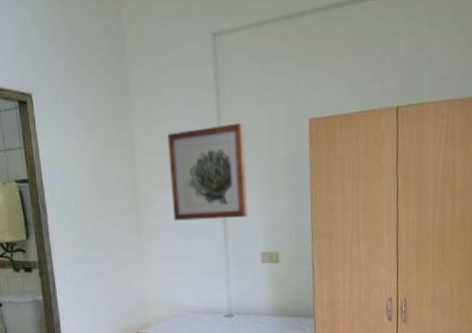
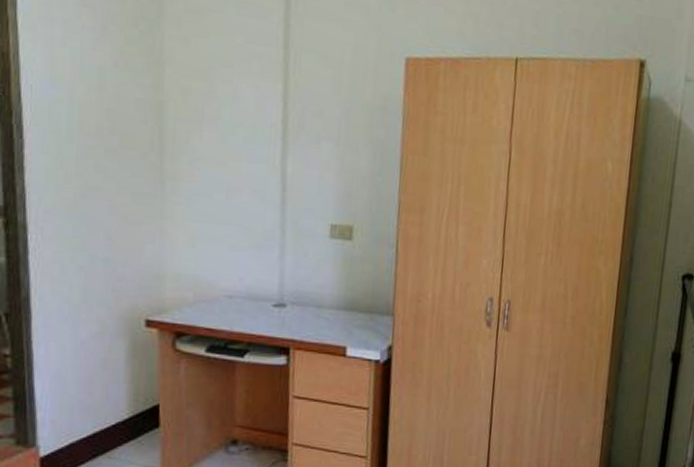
wall art: present [167,123,248,221] -> none [212,49,320,176]

